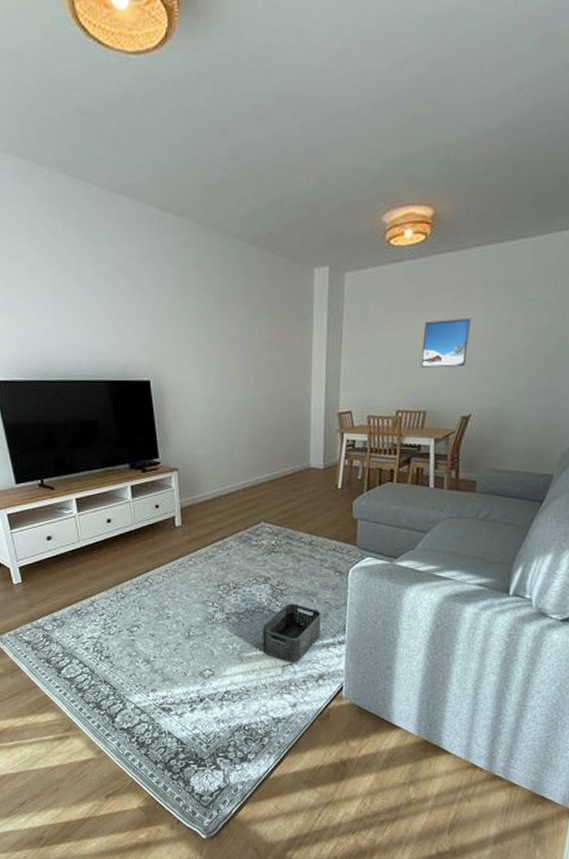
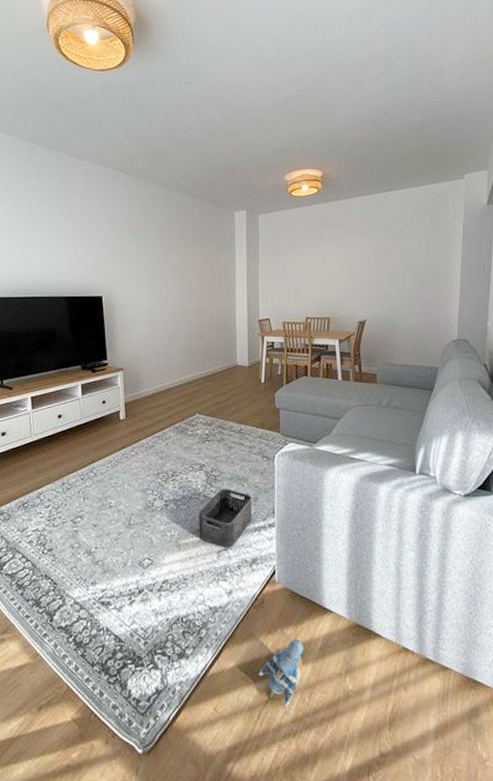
plush toy: none [320,751,368,809] -> present [258,639,303,707]
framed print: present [420,317,471,368] -> none [322,246,358,284]

